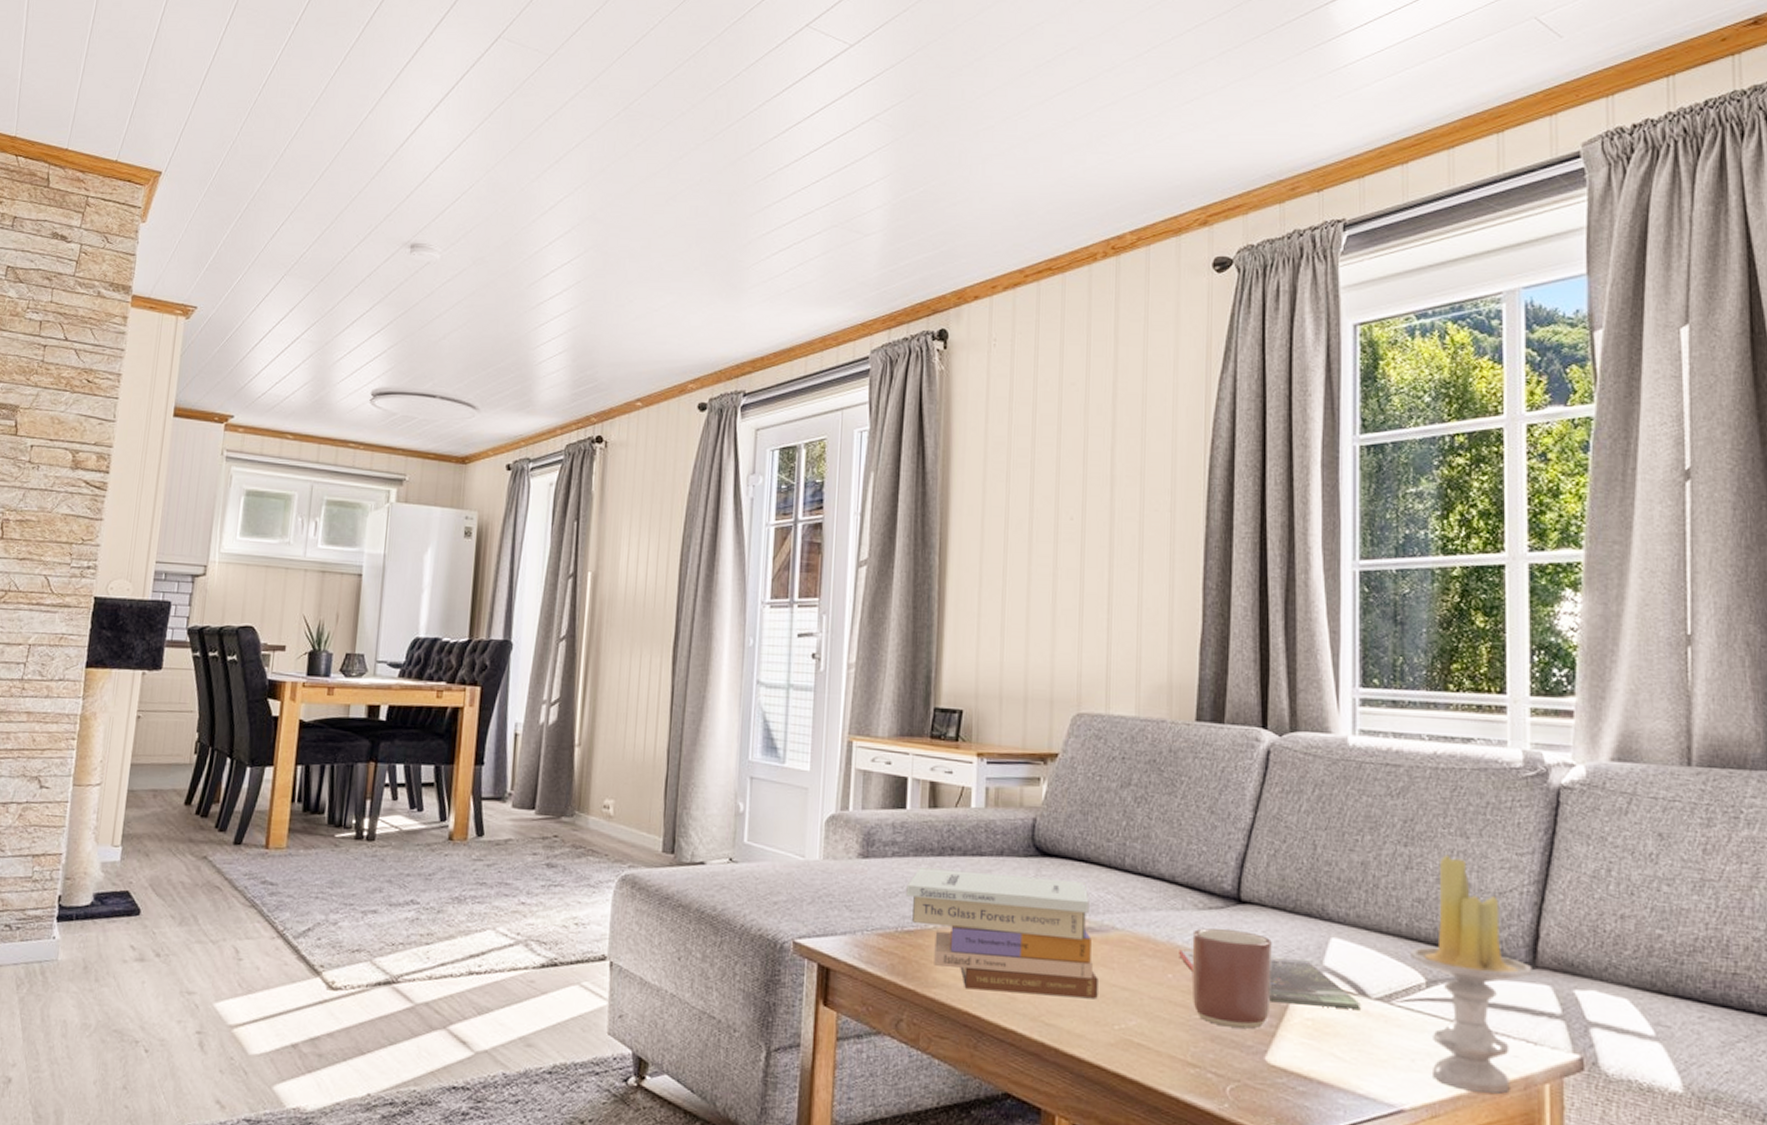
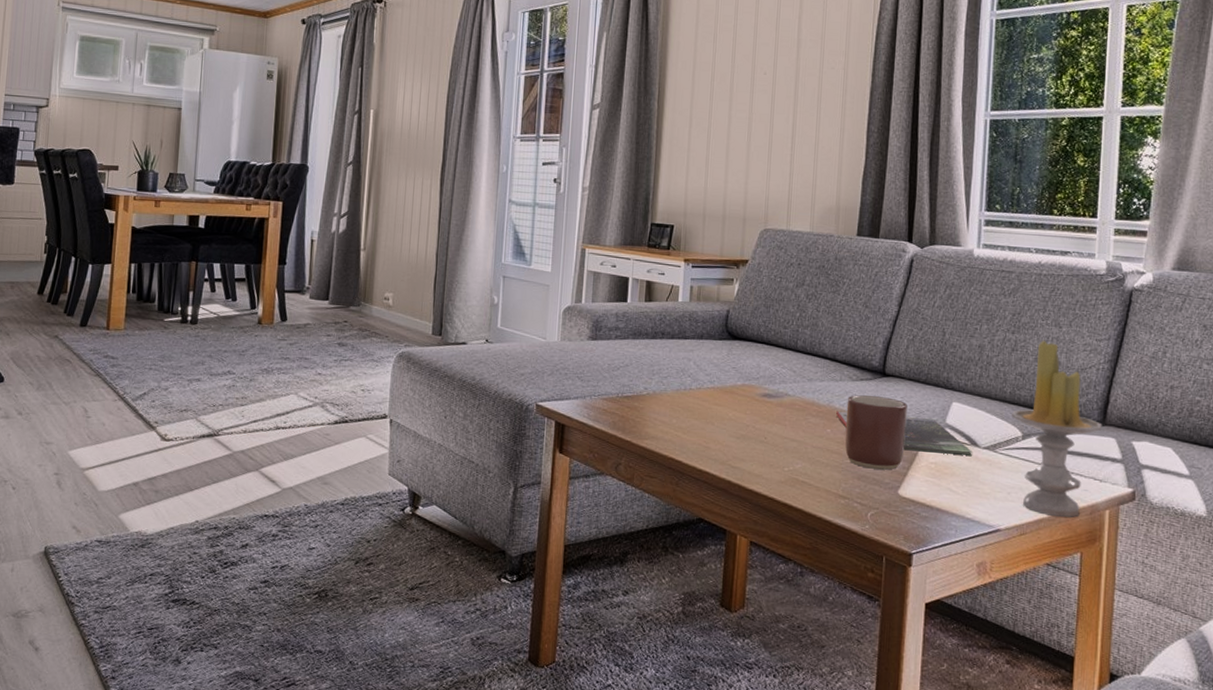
books: present [906,868,1098,999] -> none [626,348,774,448]

